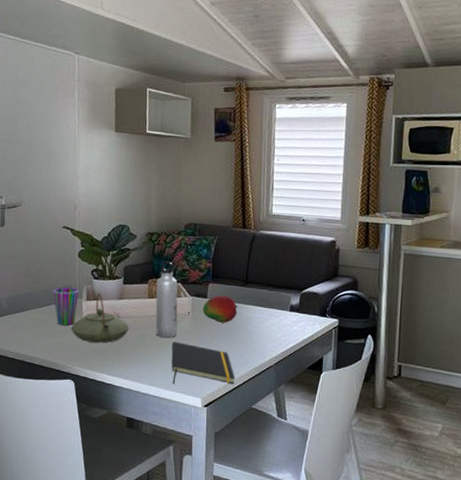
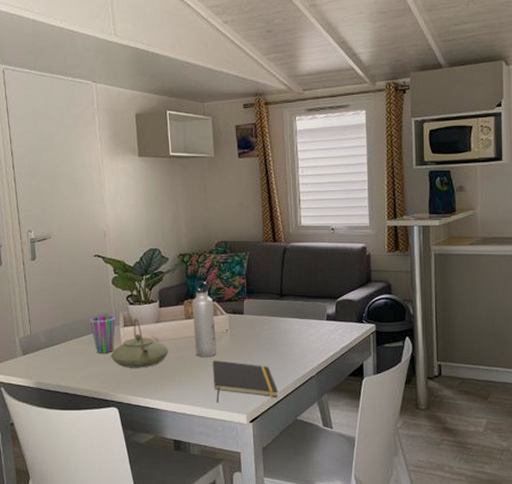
fruit: present [202,295,238,323] -> none [240,310,275,337]

